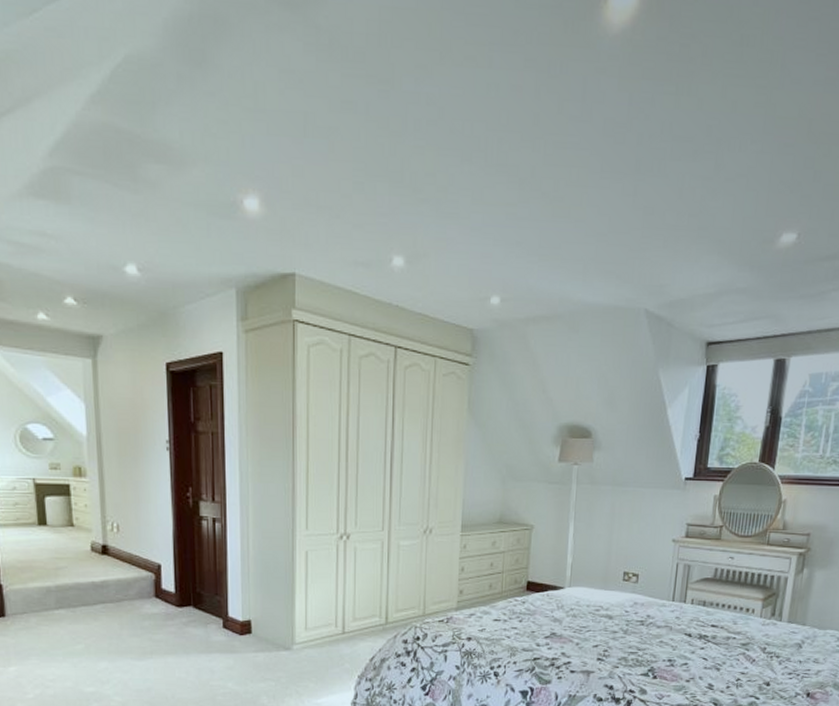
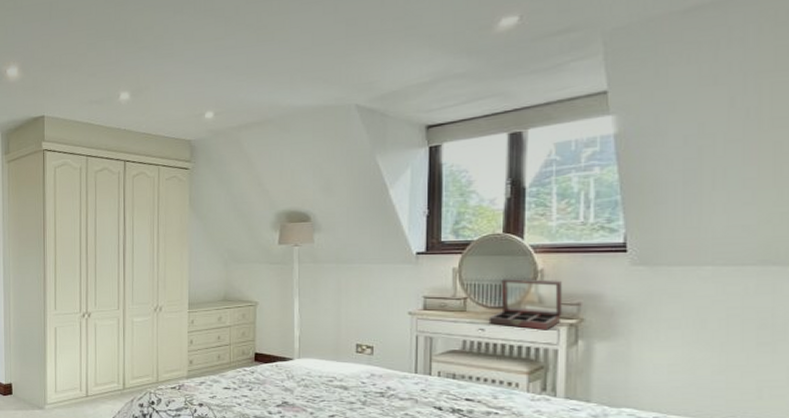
jewelry box: none [737,507,799,559] -> present [488,278,563,330]

